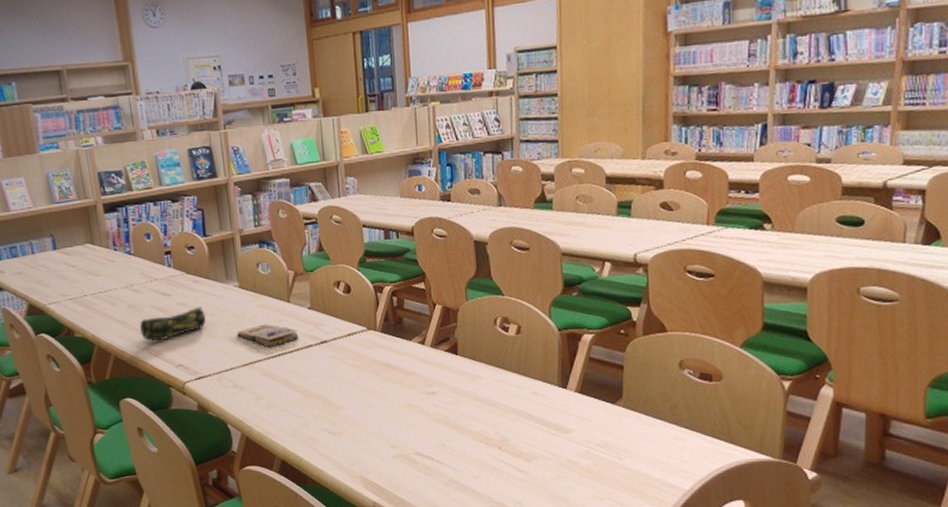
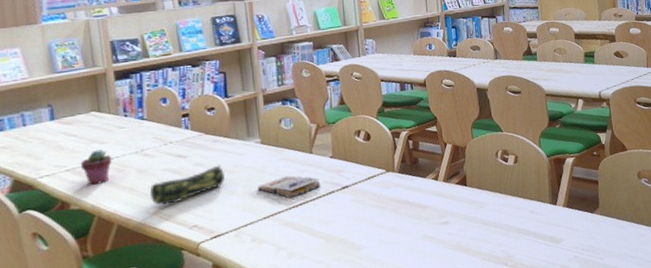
potted succulent: none [80,282,106,315] -> present [80,149,112,185]

